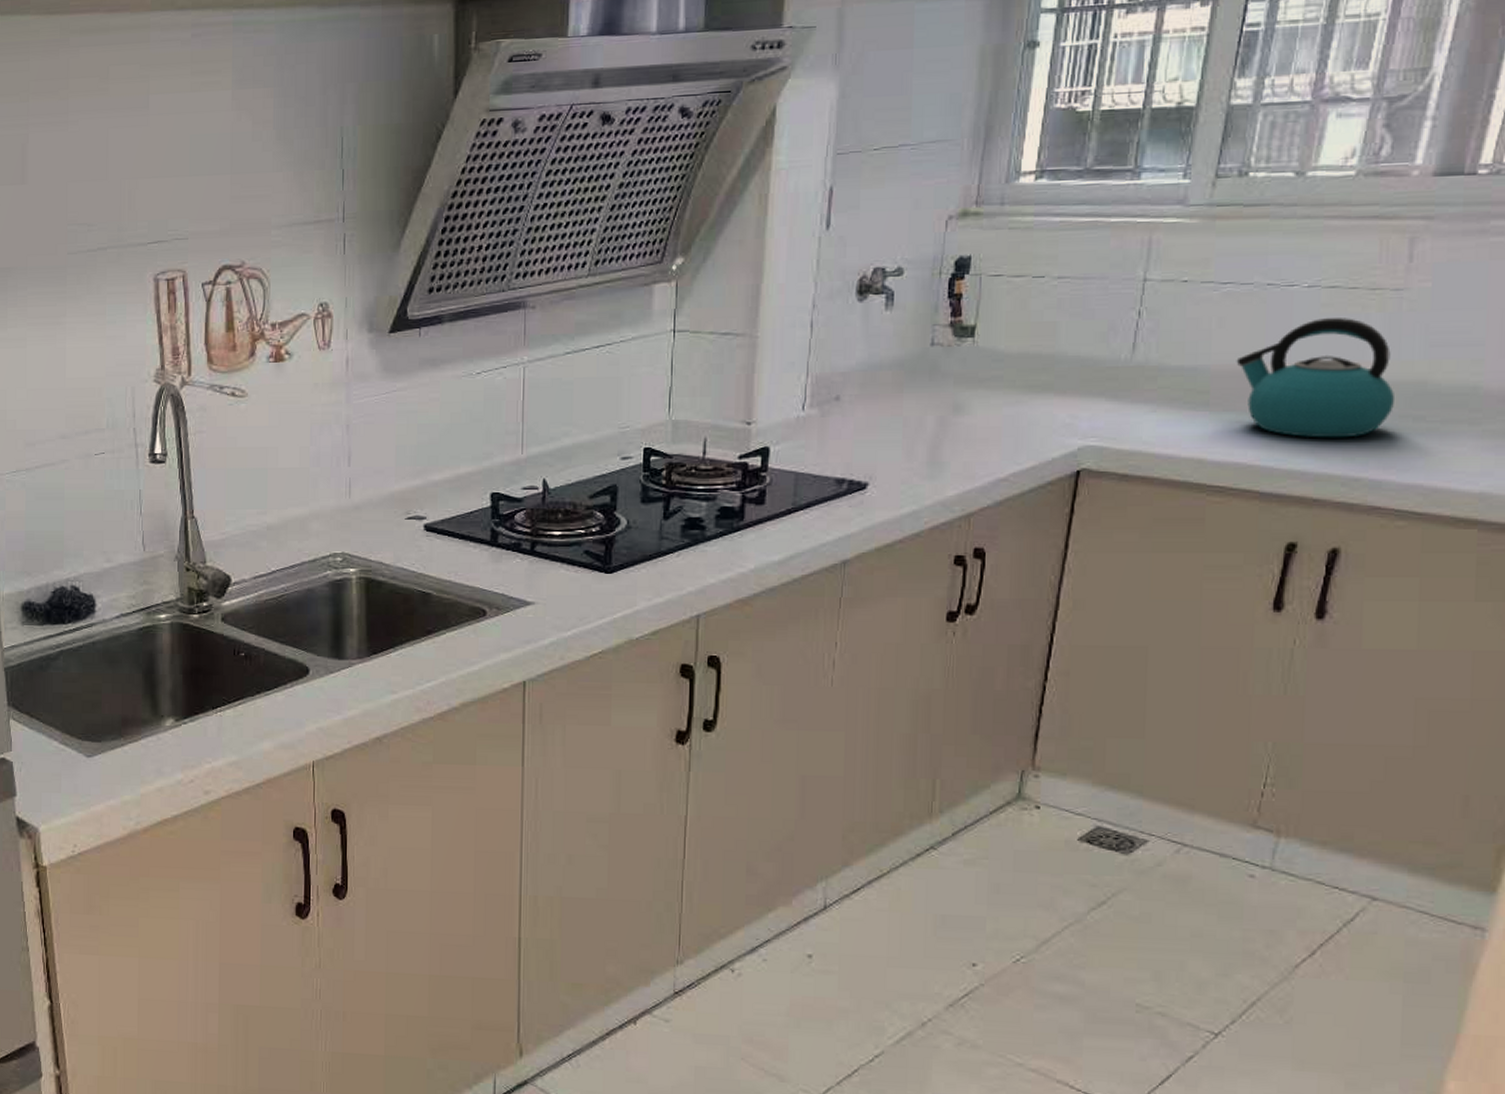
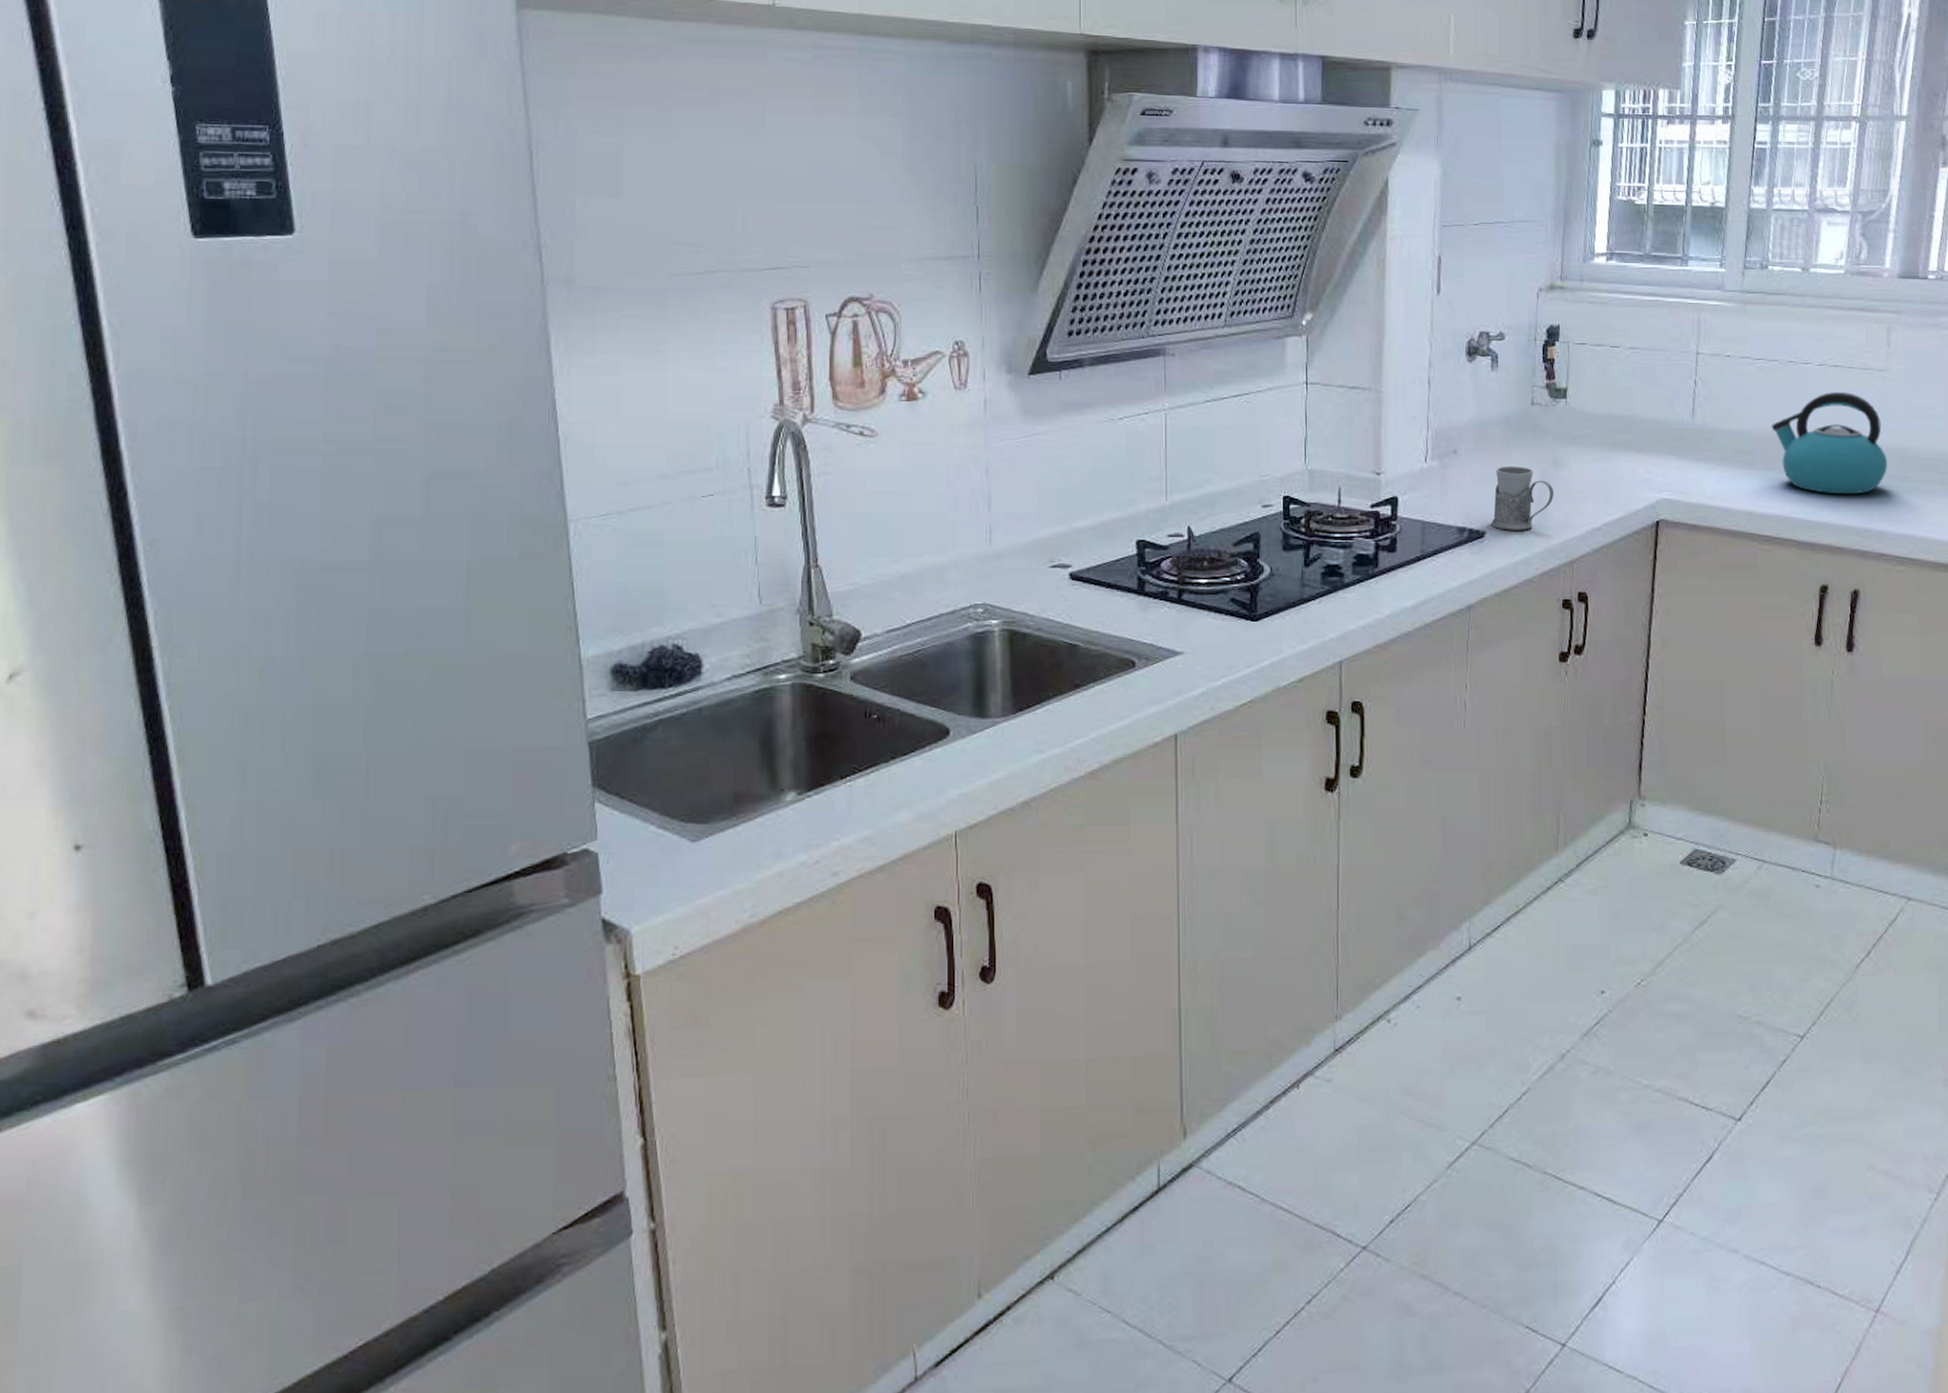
mug: none [875,412,952,482] -> present [1491,465,1554,530]

